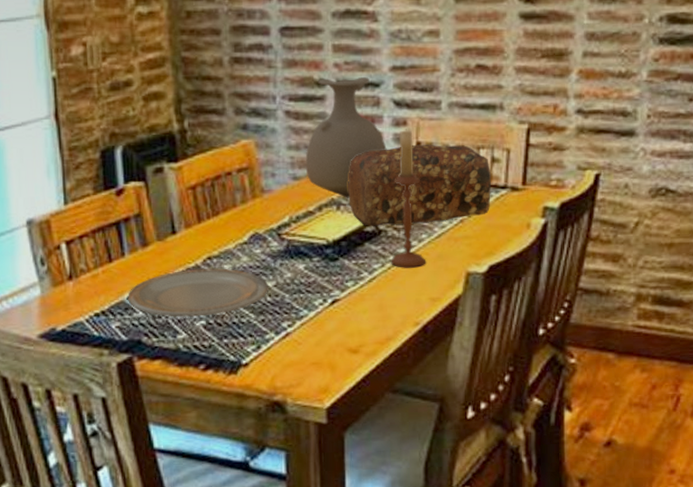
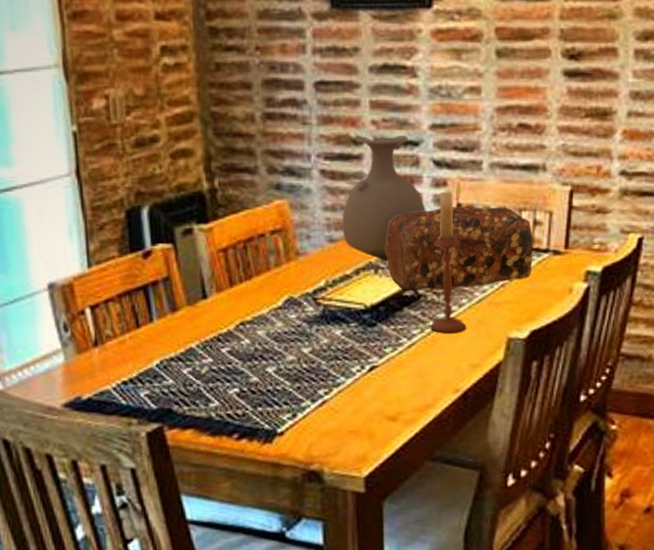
plate: present [128,268,268,317] -> none [157,334,304,385]

